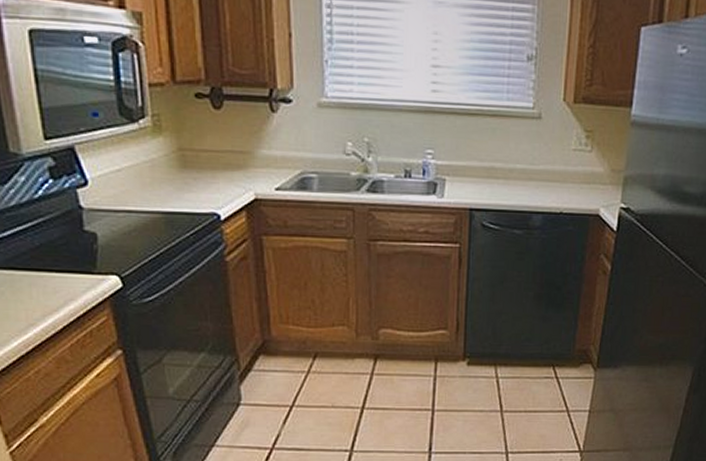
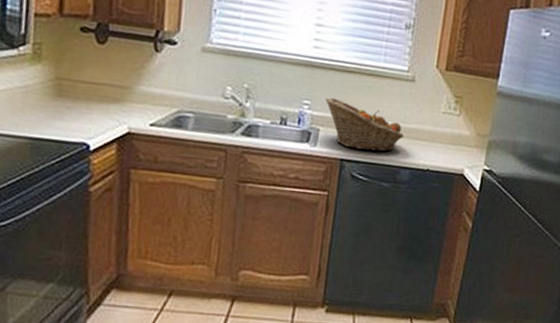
fruit basket: none [449,144,534,198] -> present [325,97,404,152]

